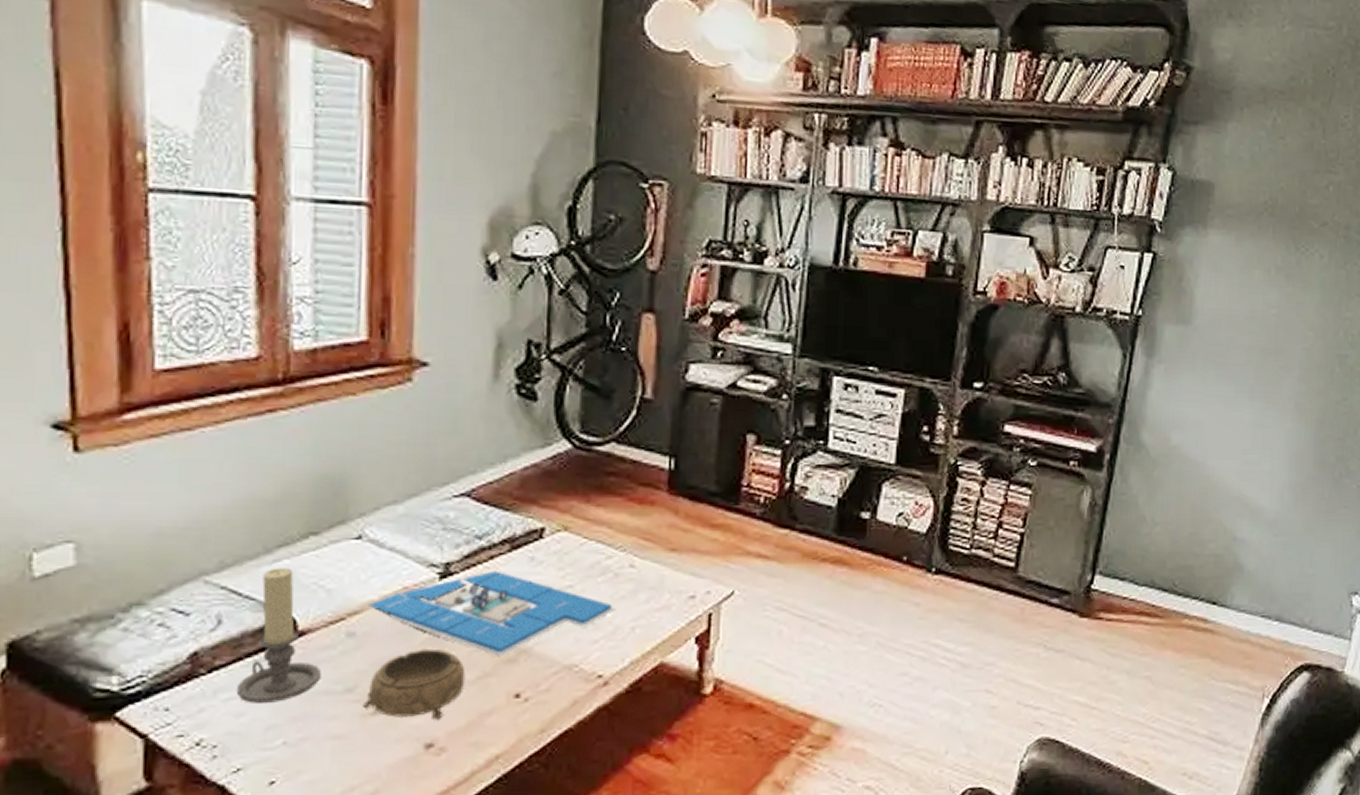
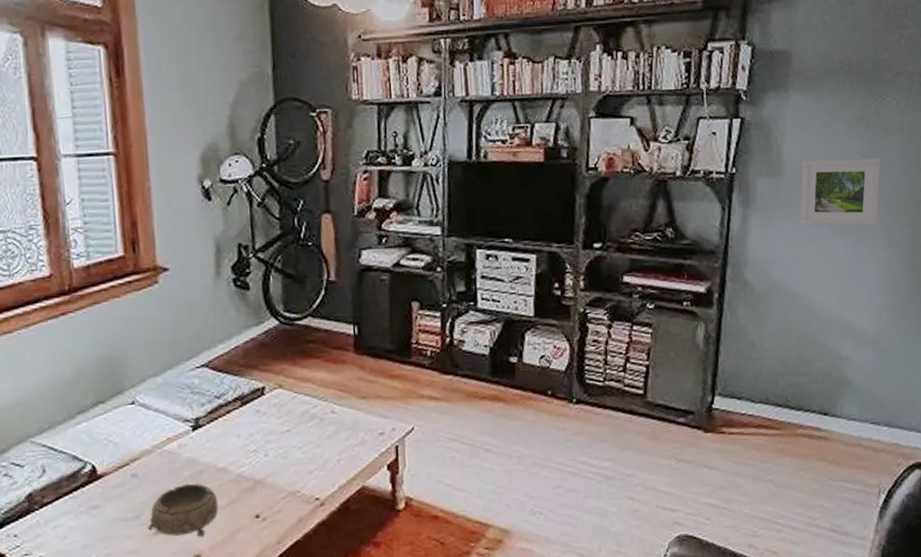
candle holder: present [235,567,321,703] -> none [60,428,117,529]
board game: present [369,570,616,657] -> none [144,421,324,488]
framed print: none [1207,310,1298,390] -> present [800,158,881,225]

